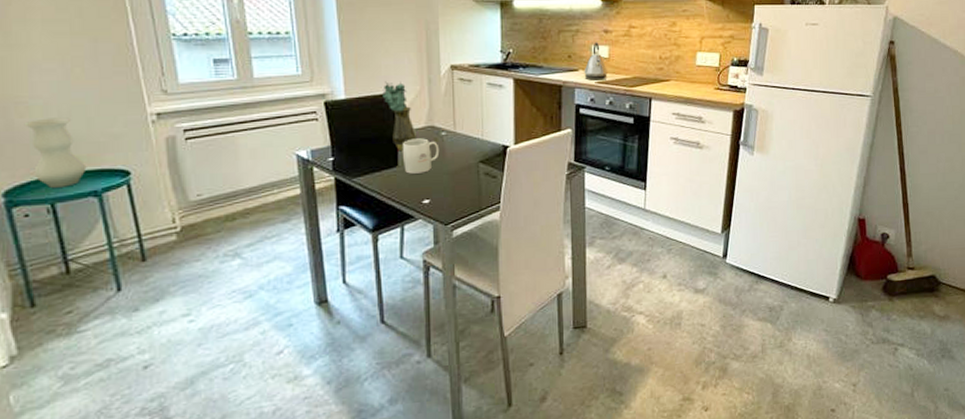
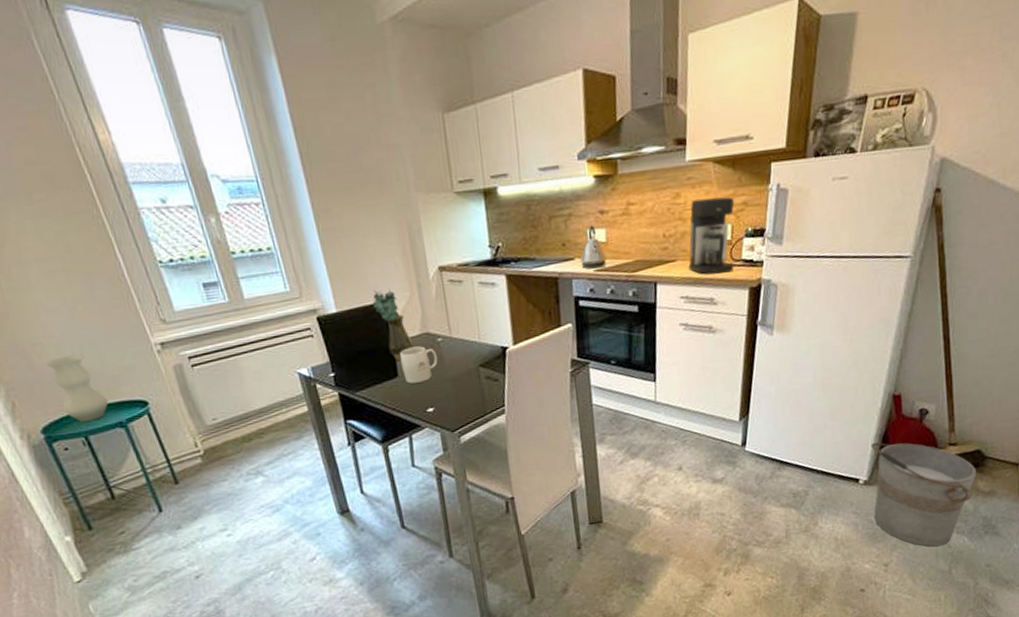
coffee maker: none [680,30,722,96] -> present [688,197,734,275]
bucket: none [839,262,933,369] -> present [871,442,977,547]

